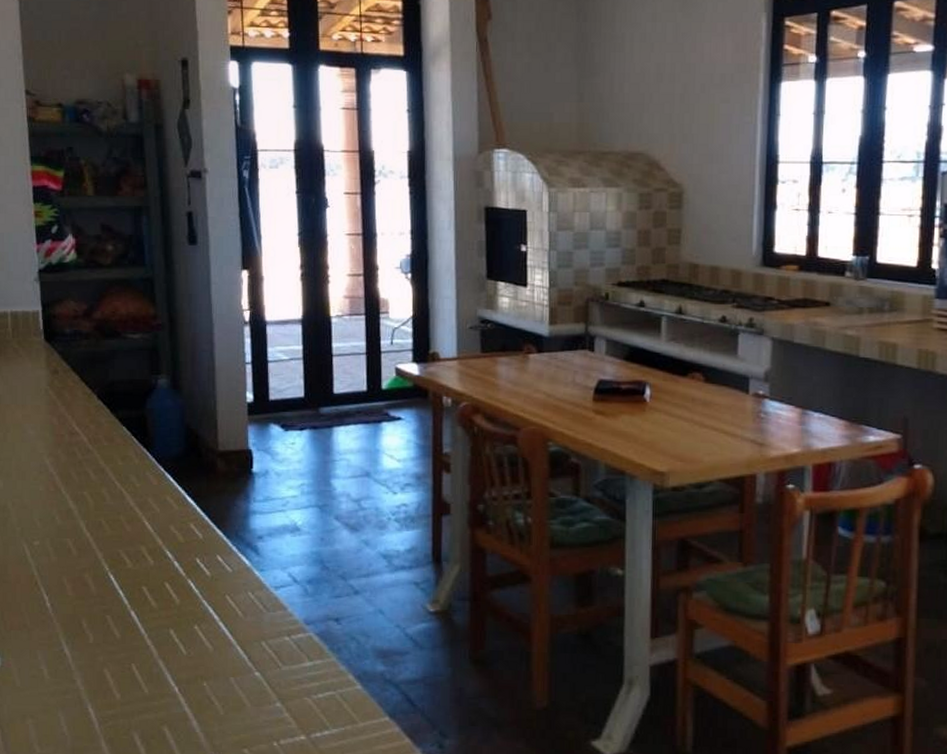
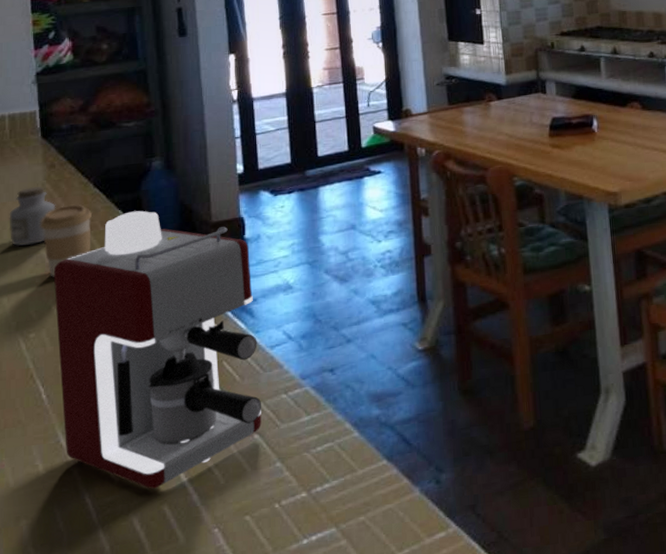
jar: none [12,391,60,451] -> present [9,186,56,246]
coffee cup: none [43,414,96,487] -> present [40,204,93,277]
coffee maker: none [57,429,264,709] -> present [53,210,262,489]

